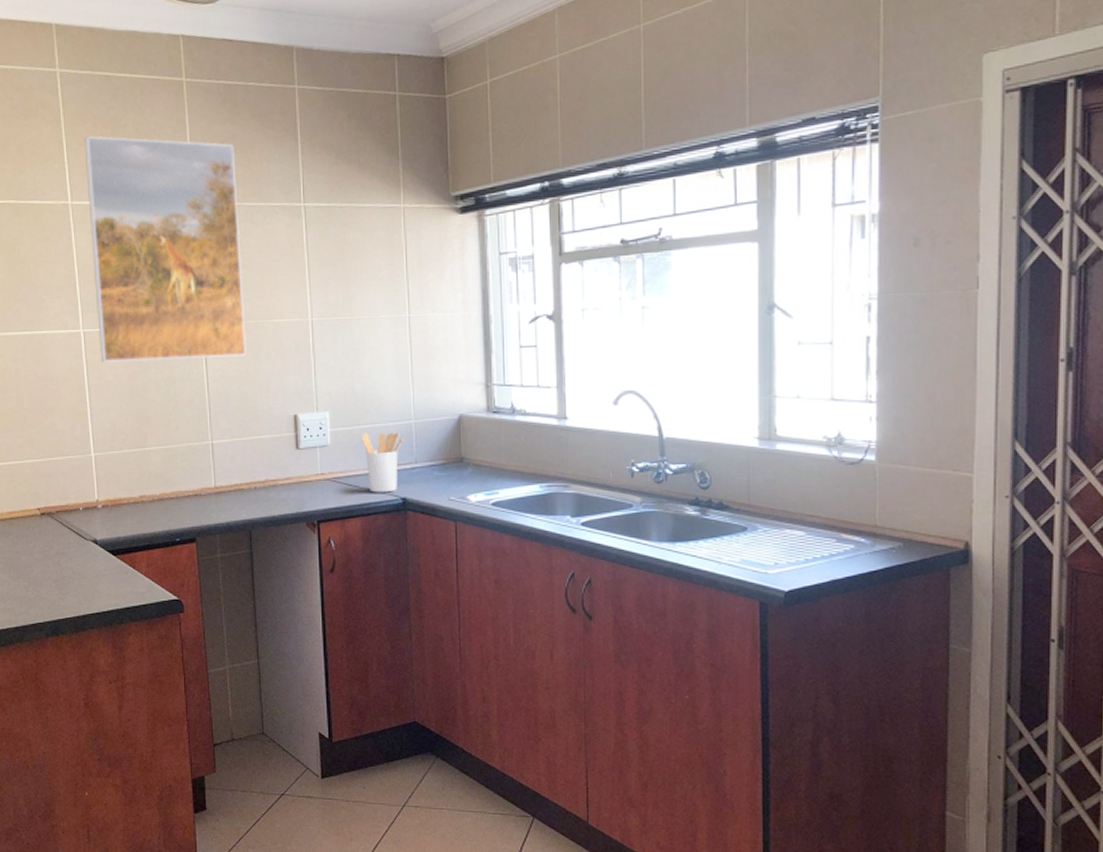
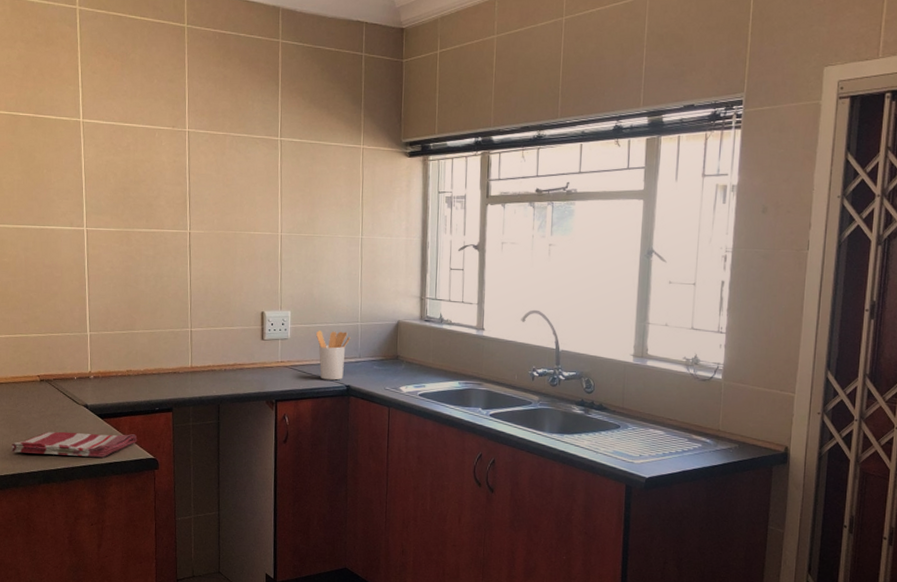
dish towel: none [12,572,157,602] -> present [11,431,138,458]
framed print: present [84,135,248,364] -> none [96,65,226,260]

